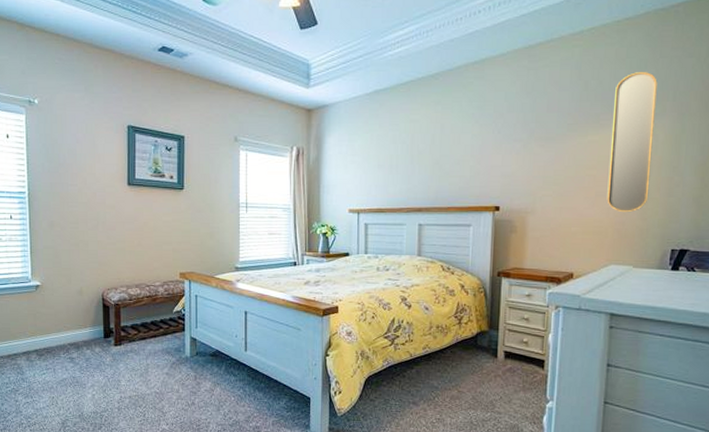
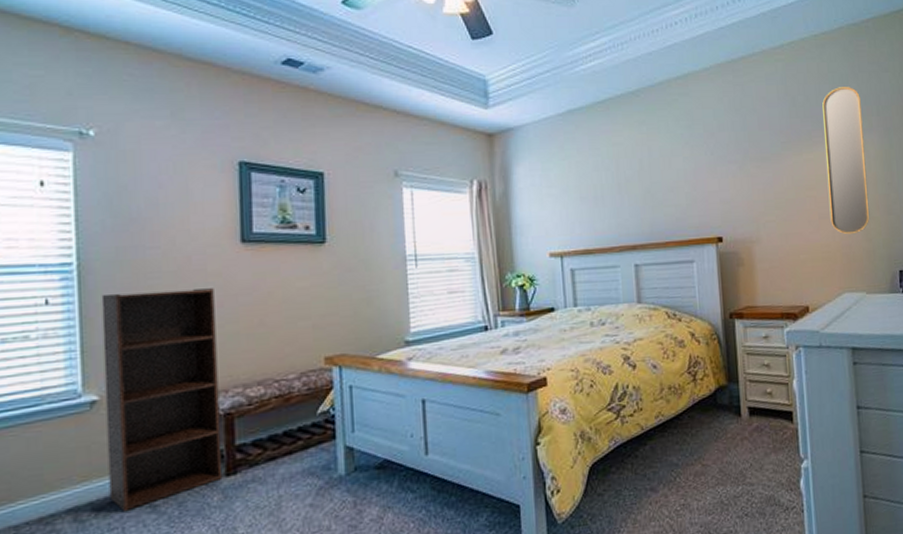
shelf: none [42,216,113,359] -> present [101,288,223,512]

